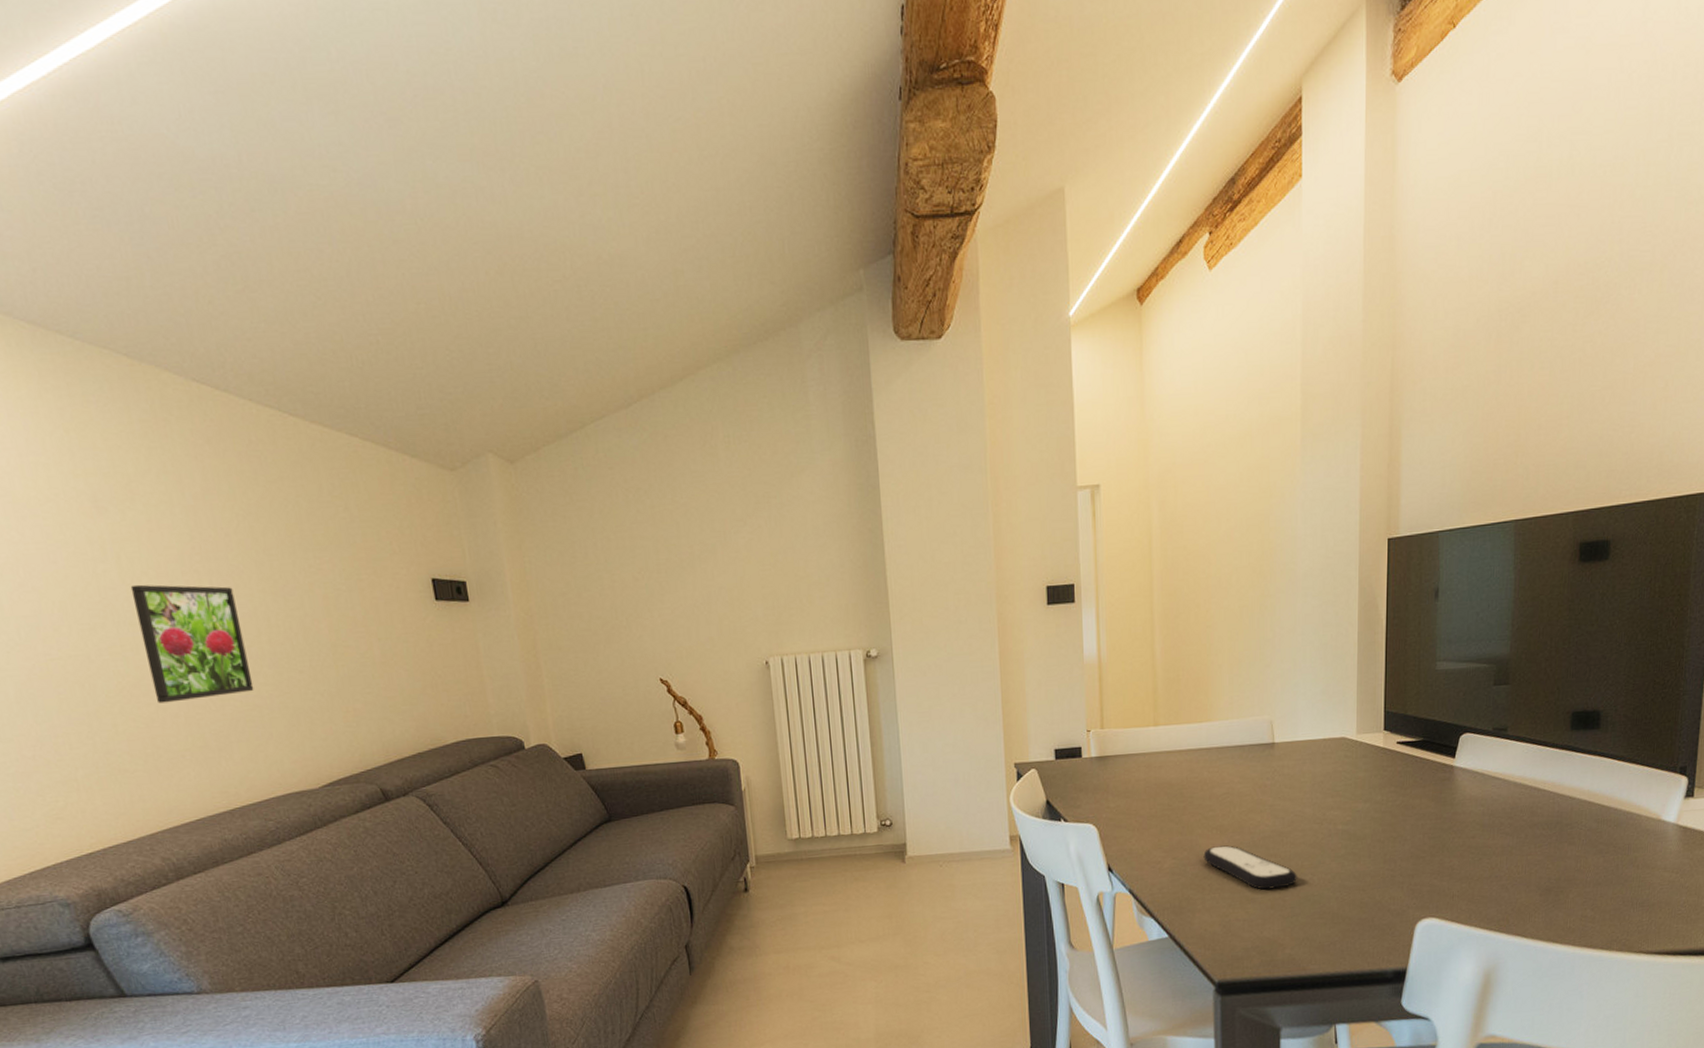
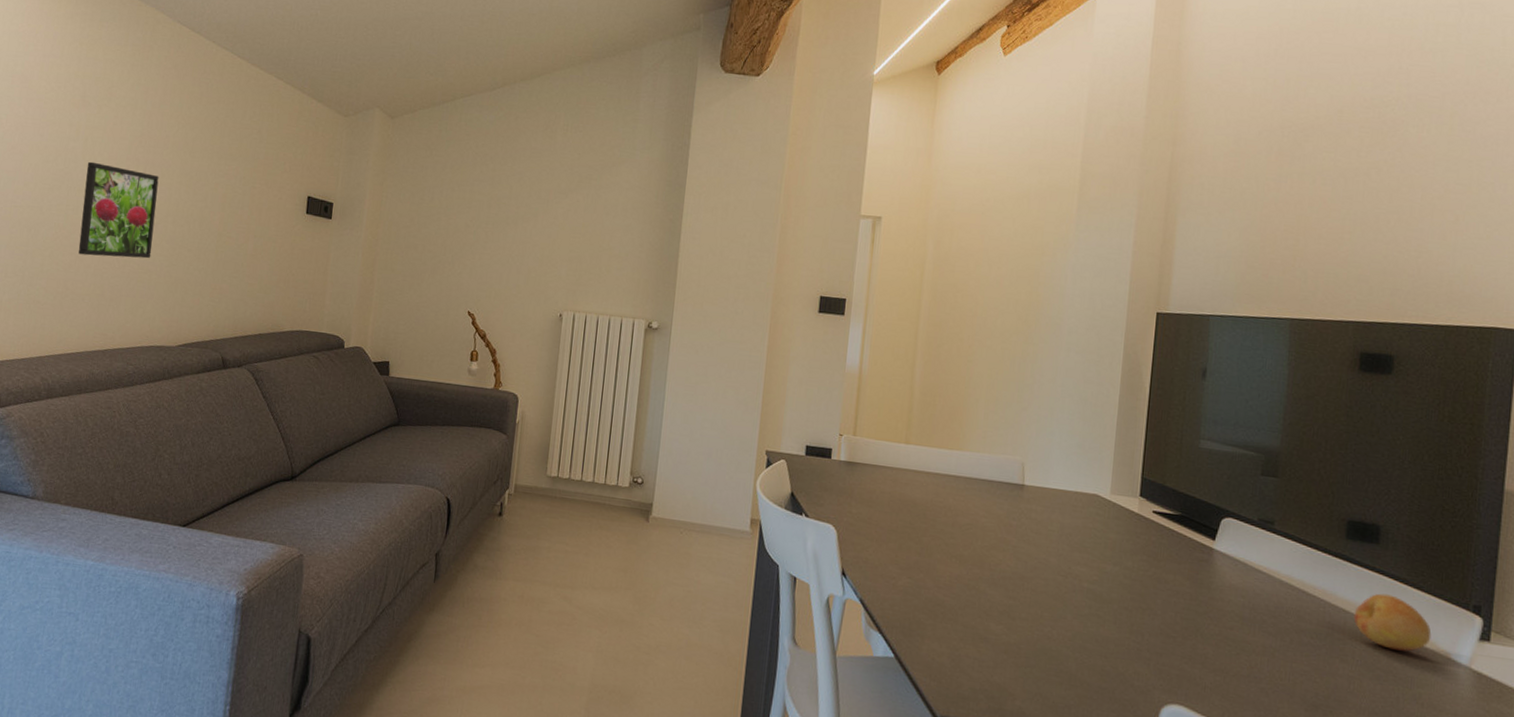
remote control: present [1203,845,1297,890] -> none [939,574,1036,634]
fruit: none [1579,773,1645,824] -> present [1353,593,1432,652]

